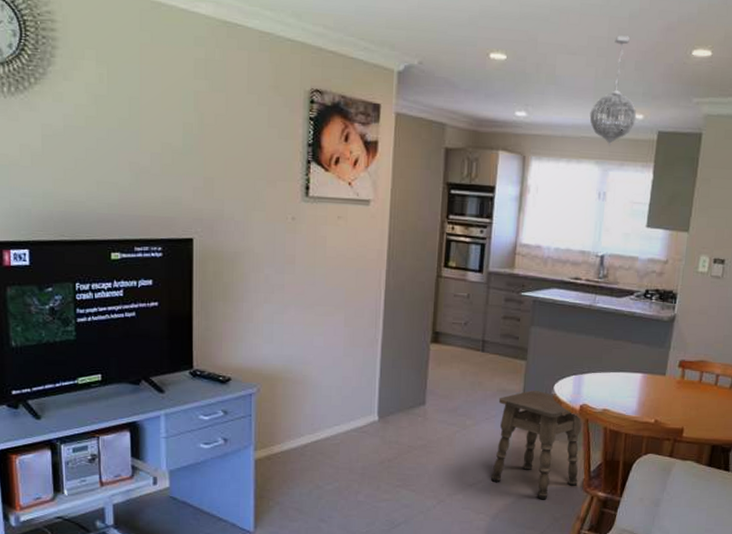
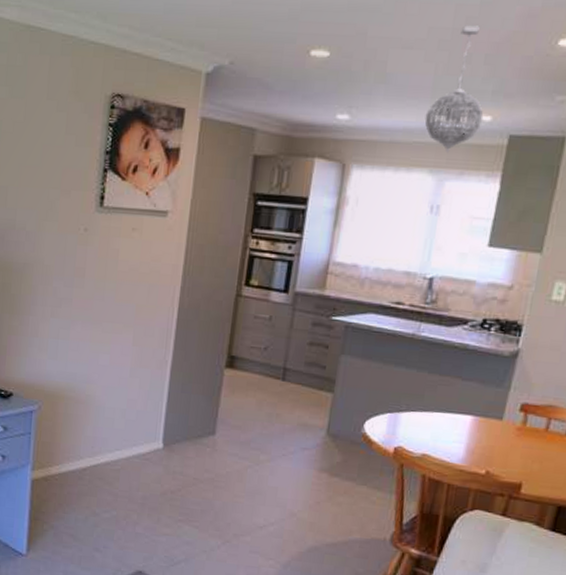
side table: present [491,390,581,499] -> none [285,427,395,551]

